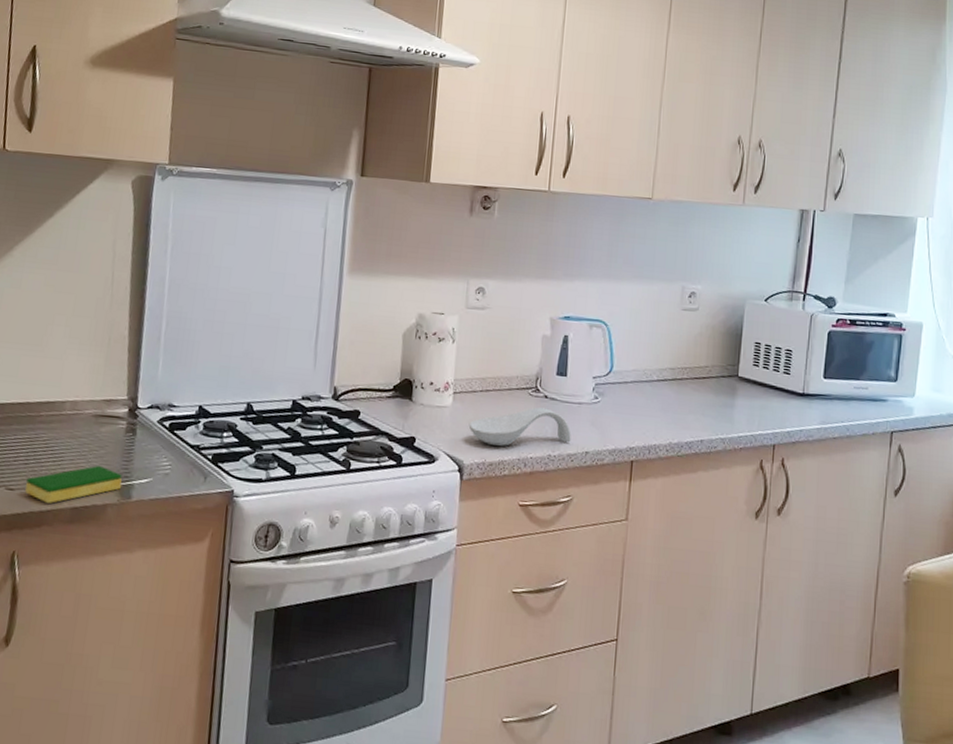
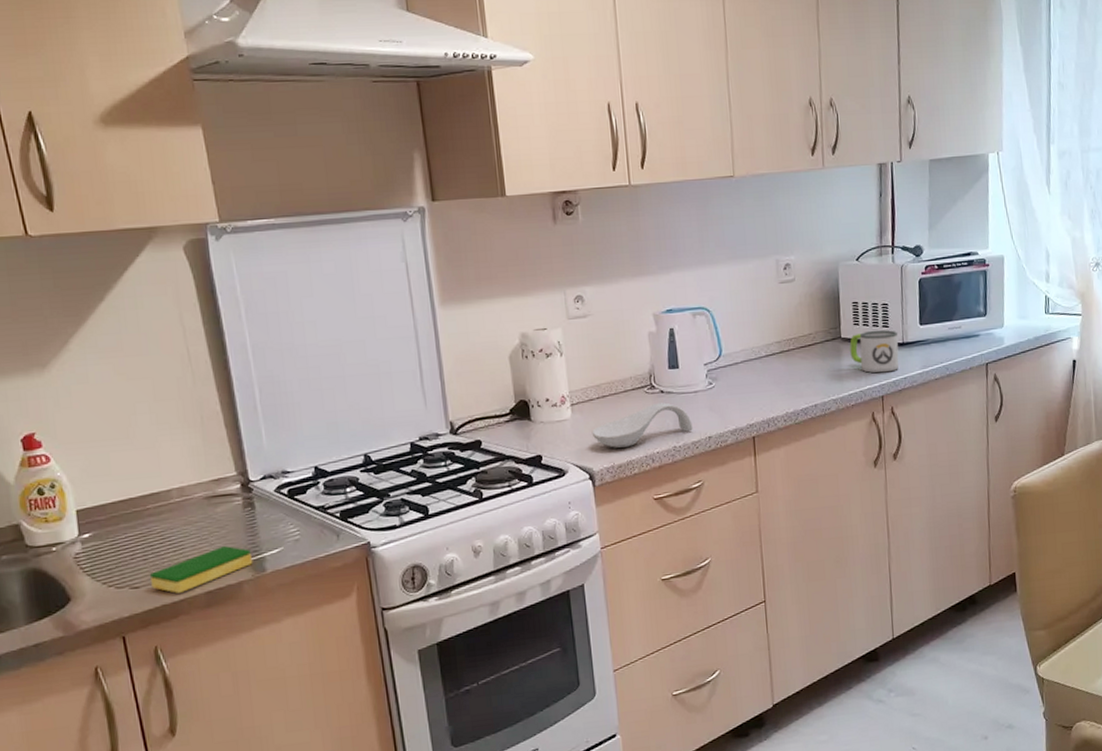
mug: none [745,374,799,421] -> present [849,329,899,373]

